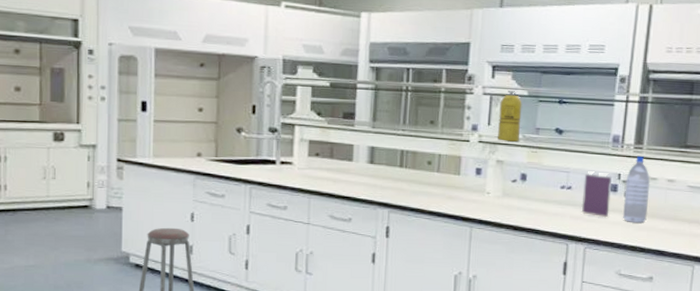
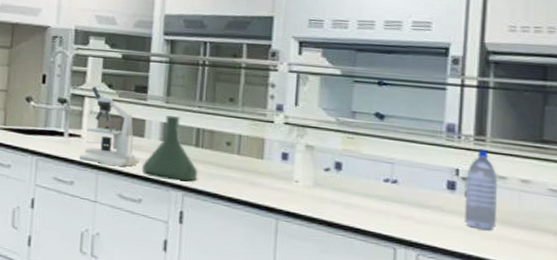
microscope: none [291,115,349,190] -> present [79,87,139,167]
flask: none [350,140,403,201] -> present [141,115,198,182]
canister: present [498,90,522,142] -> none [306,69,335,126]
book: present [581,173,612,218] -> none [410,166,448,220]

